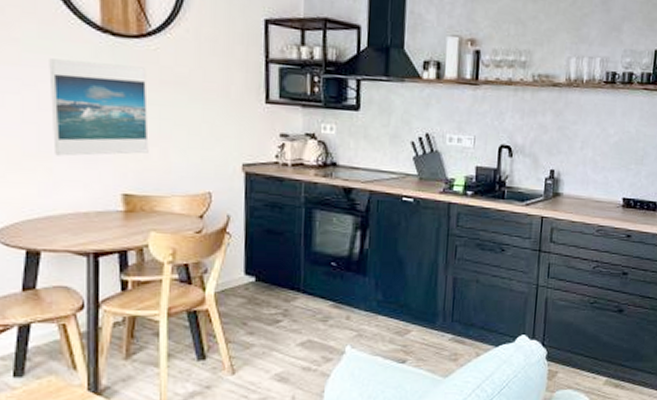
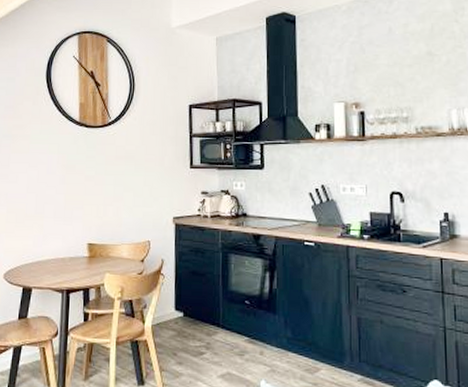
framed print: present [49,58,149,156] -> none [45,147,107,216]

